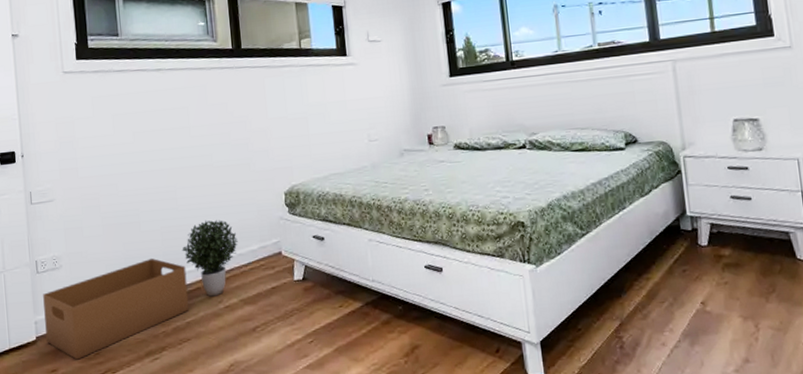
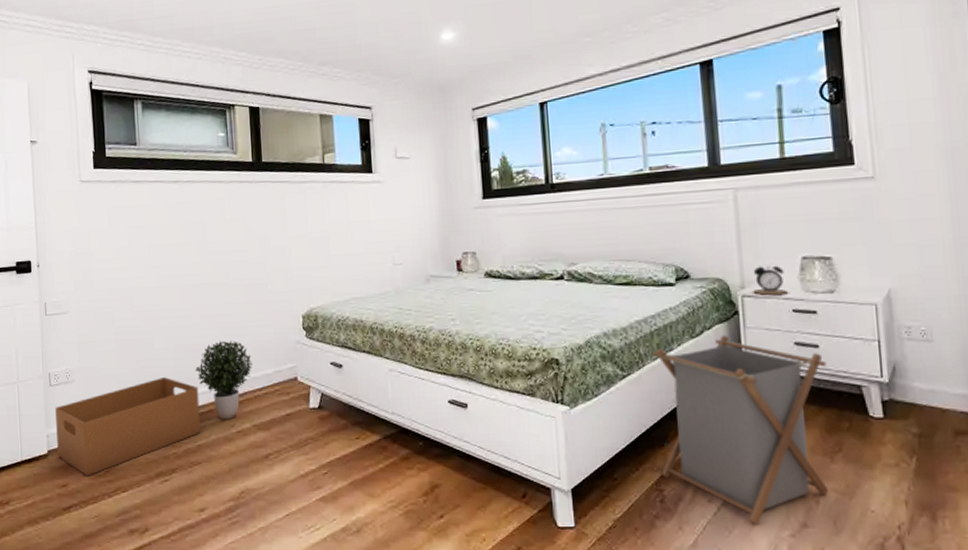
laundry basket: none [606,192,766,364] -> present [651,335,829,526]
alarm clock: none [692,126,723,156] -> present [753,263,788,296]

